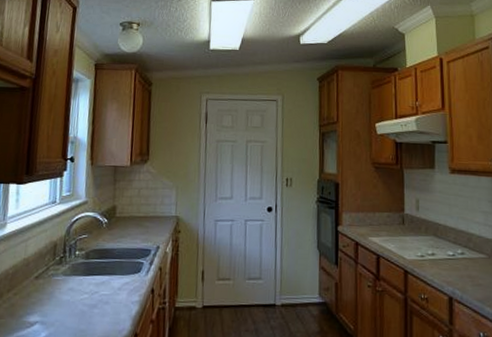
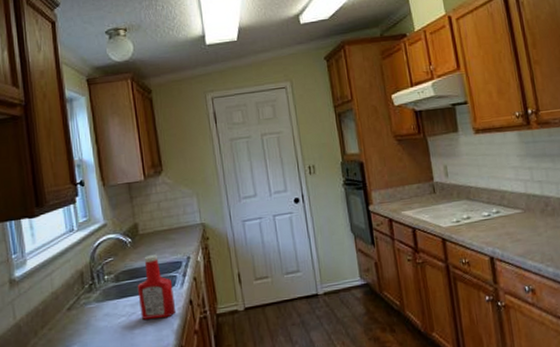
ketchup bottle: none [102,239,139,303] -> present [137,255,177,320]

